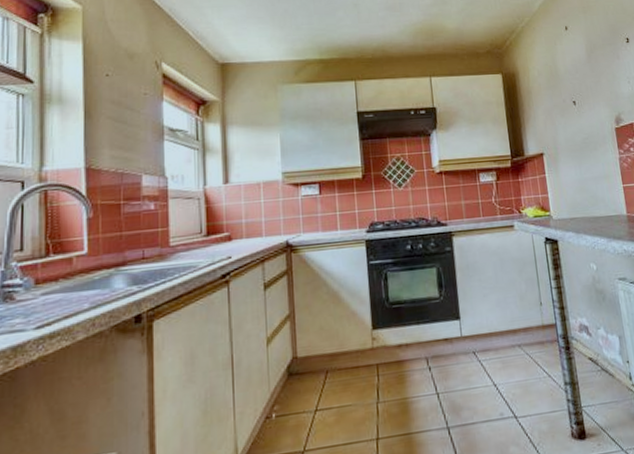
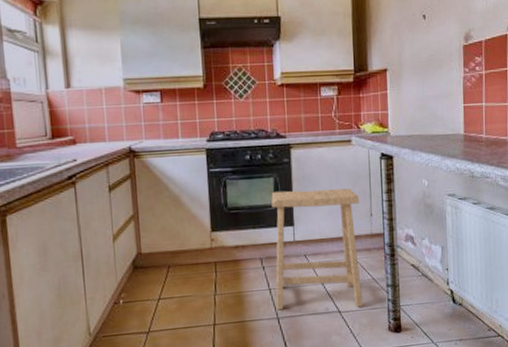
stool: none [434,276,542,419] -> present [271,188,364,311]

